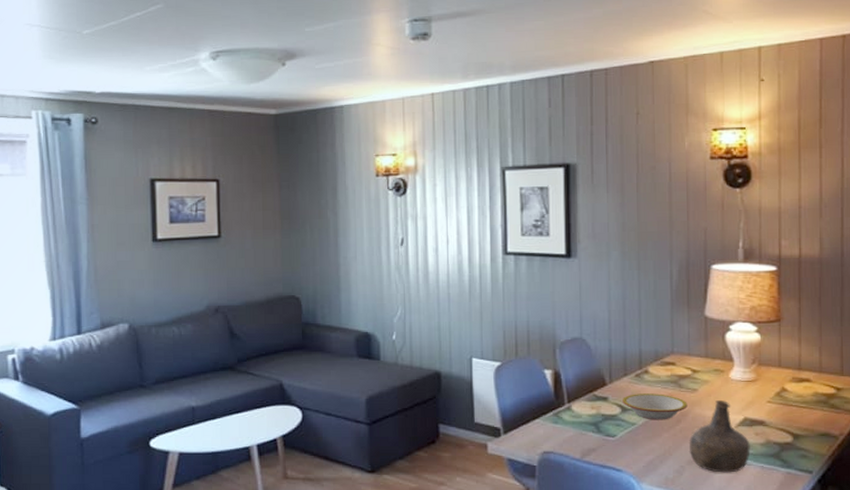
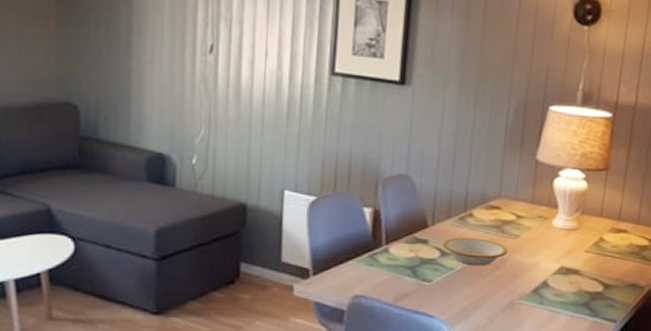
bottle: present [688,400,751,473] -> none [504,248,563,321]

